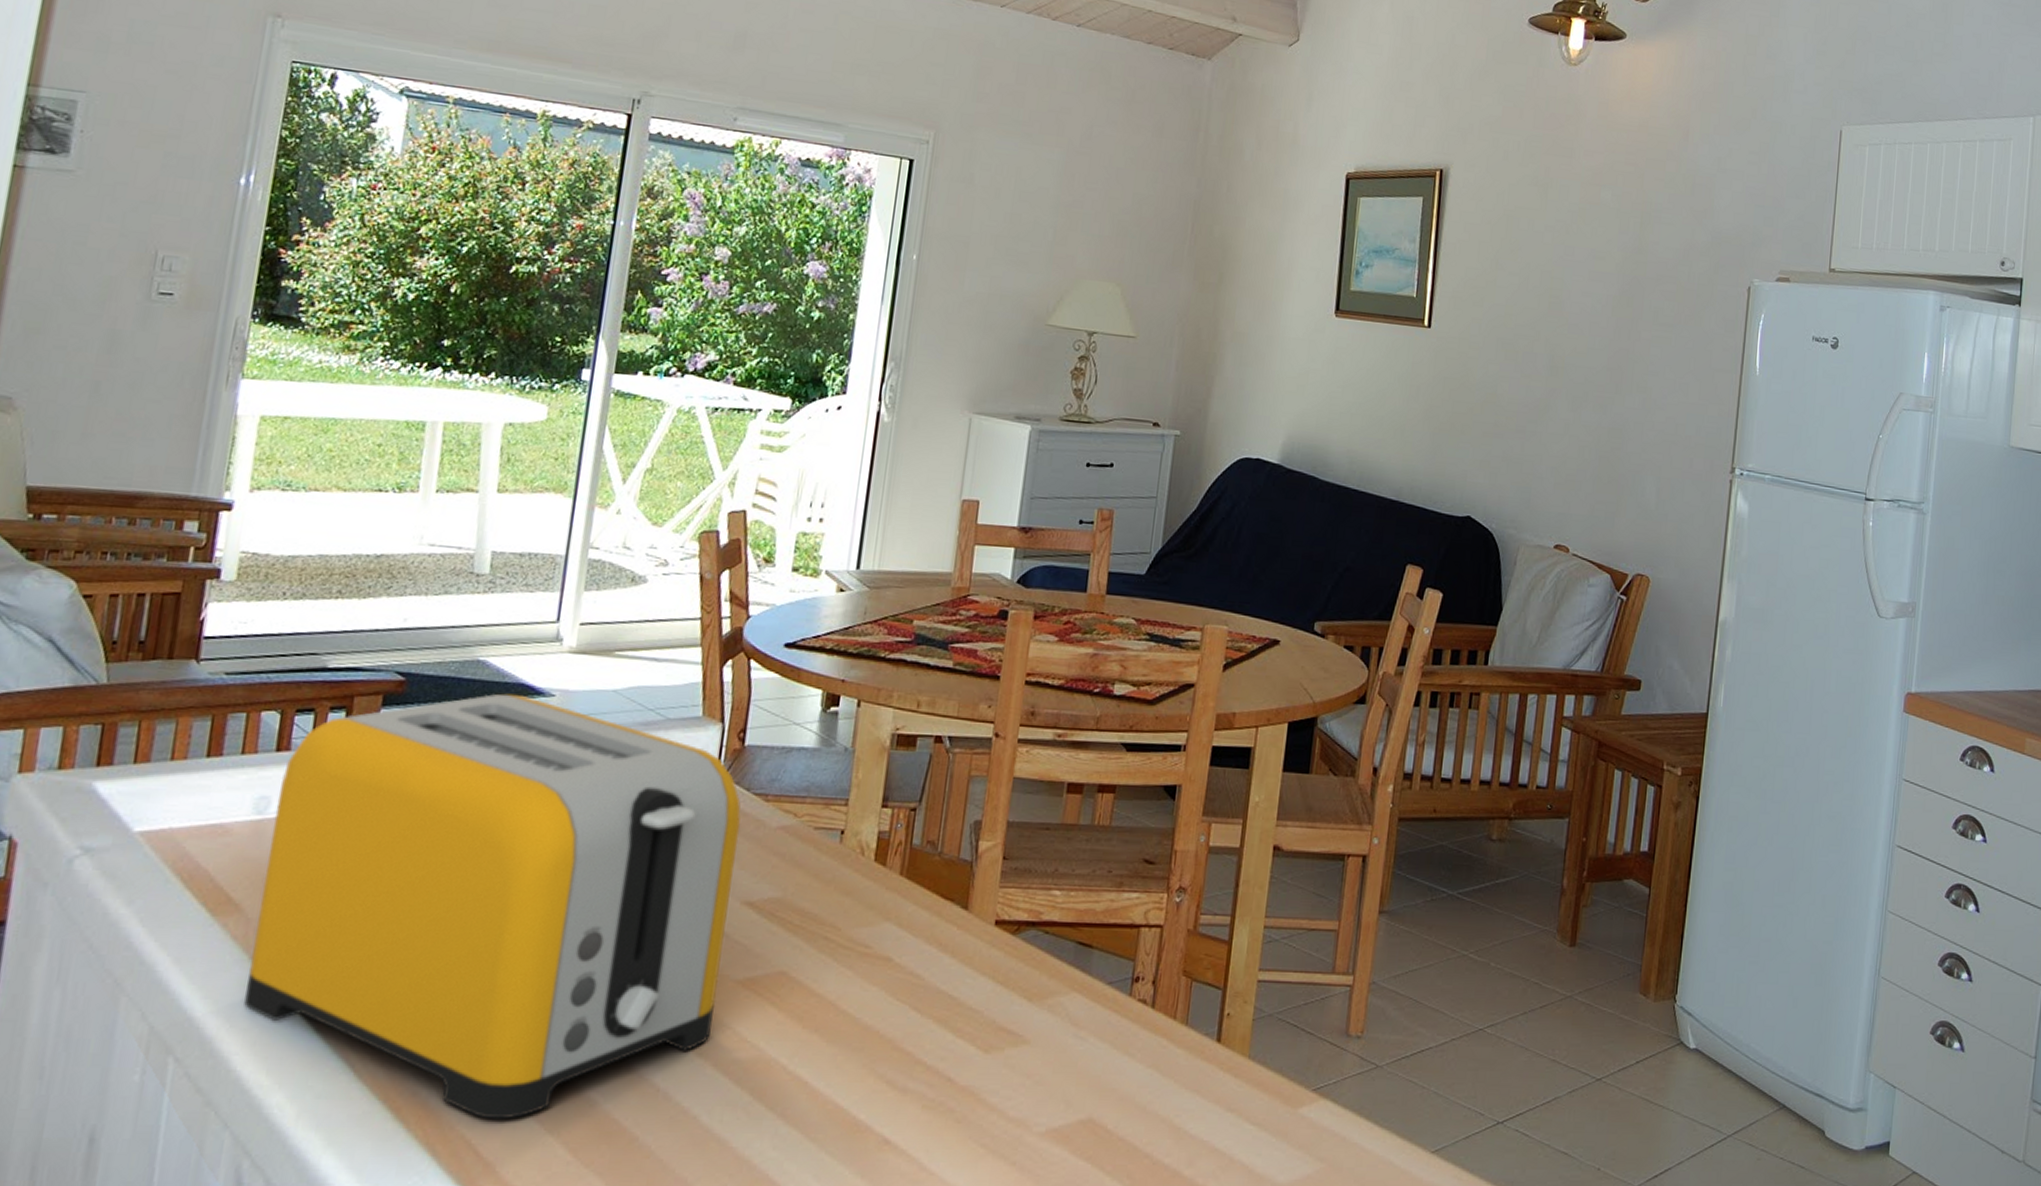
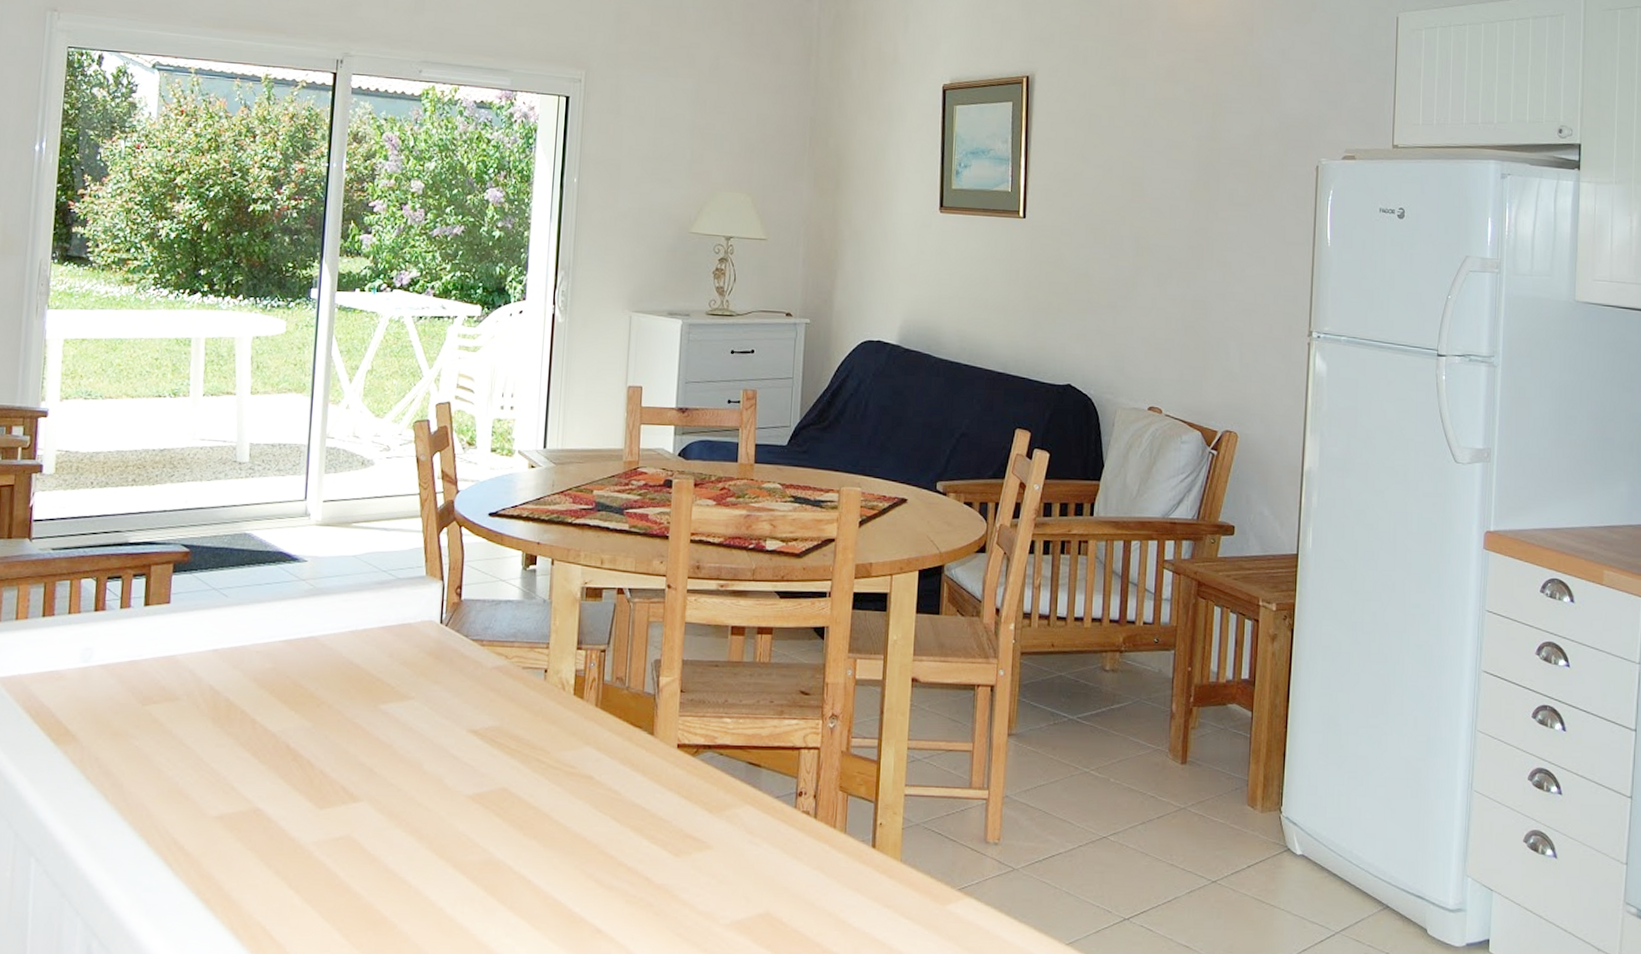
toaster: present [244,693,741,1120] -> none [84,560,463,910]

